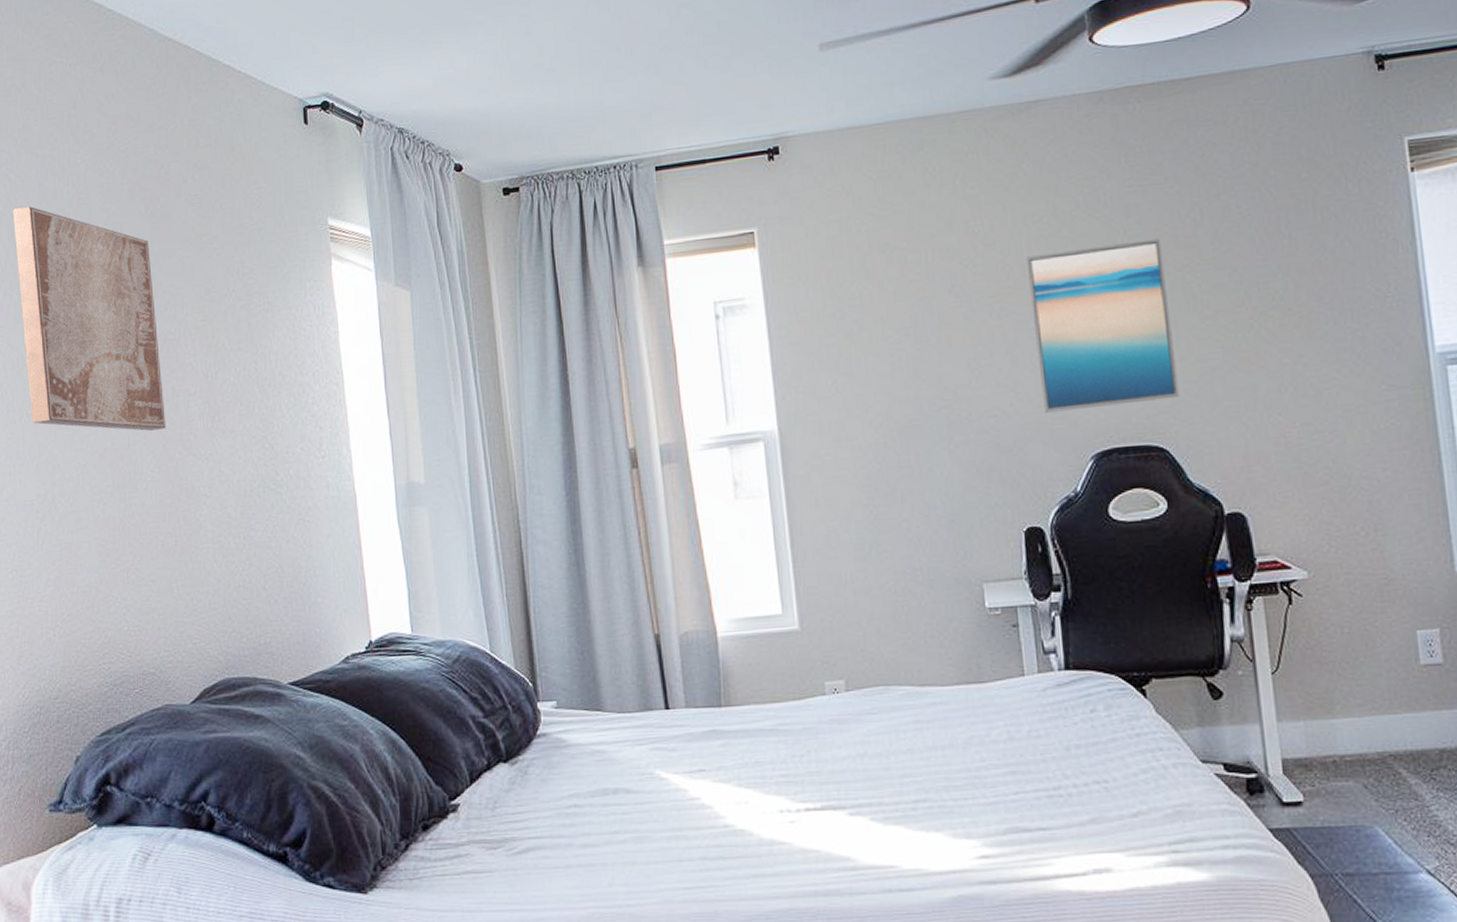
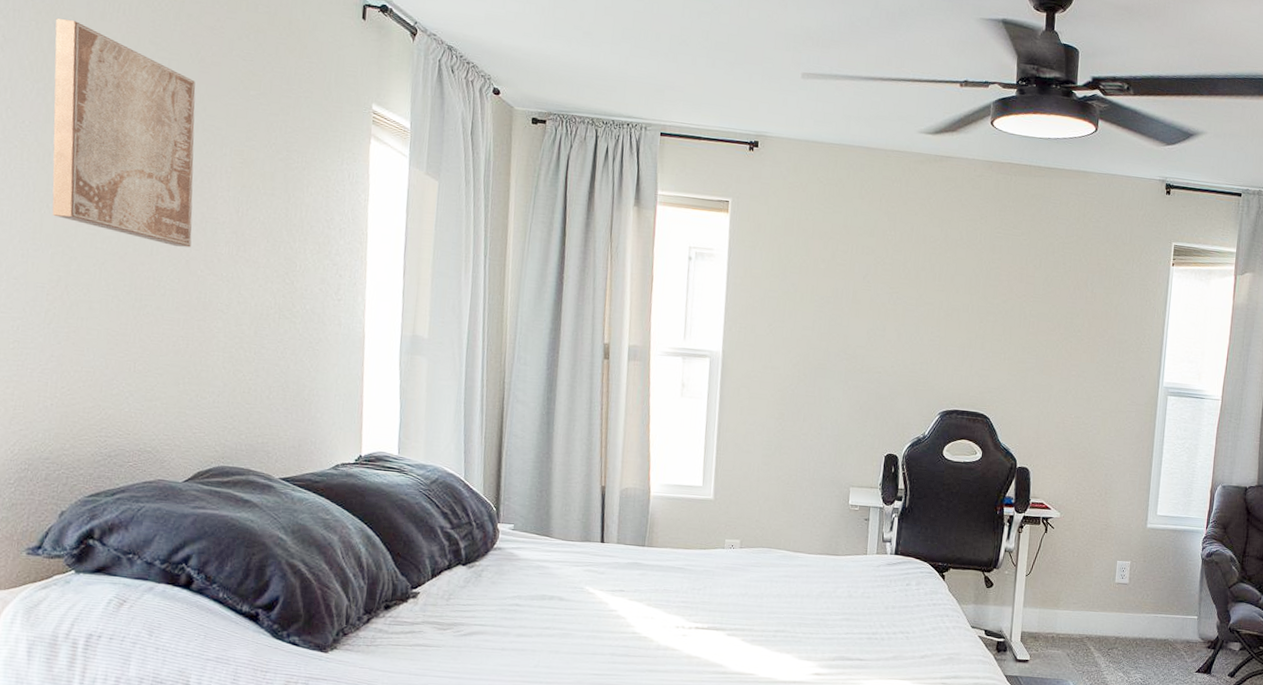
wall art: present [1026,238,1179,413] -> none [913,265,1011,384]

